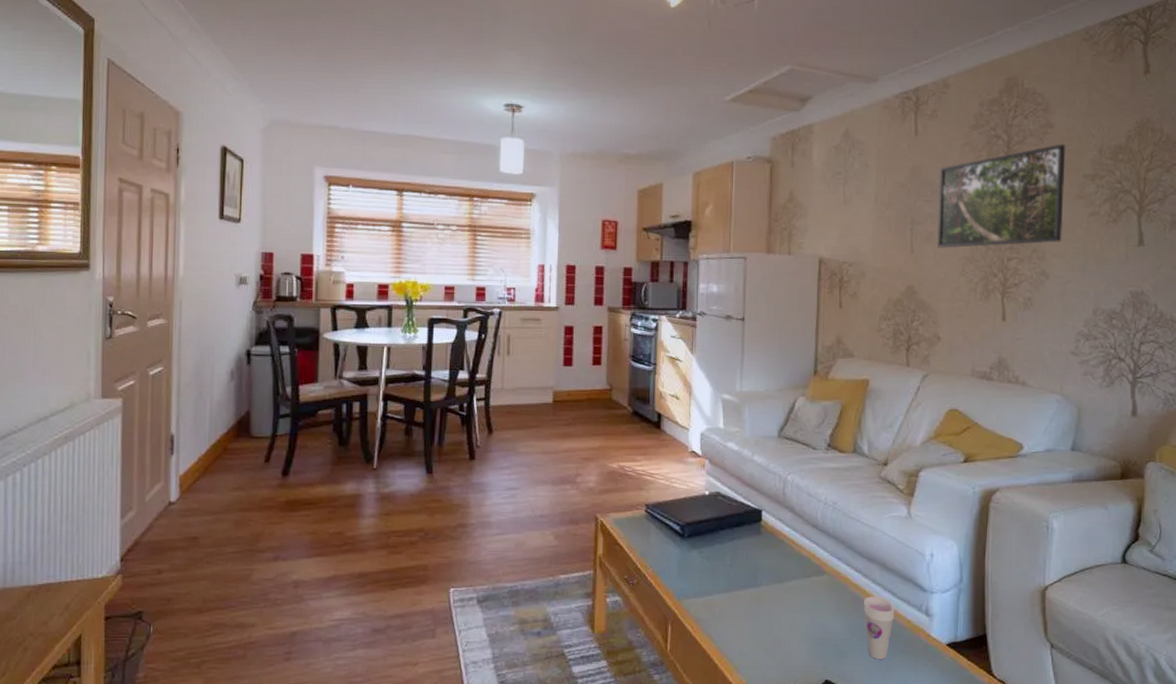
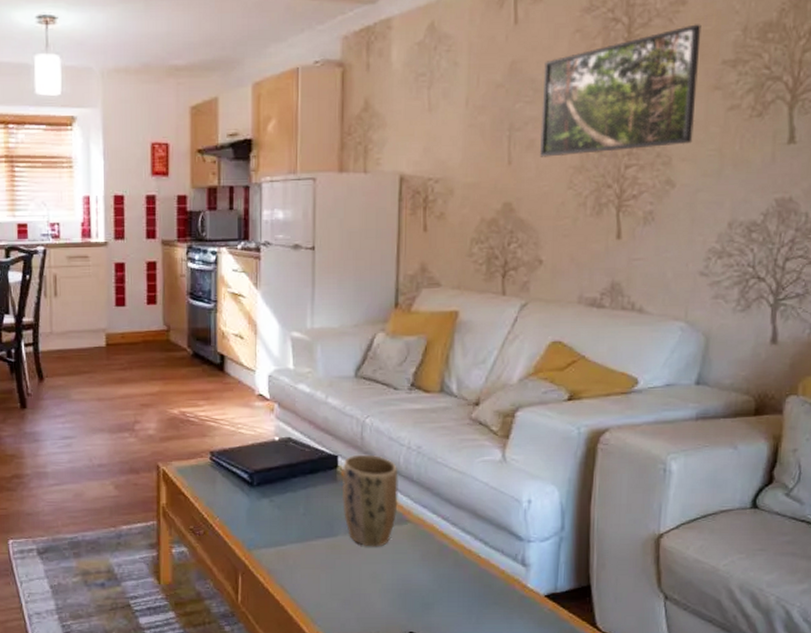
plant pot: none [765,509,816,597] -> present [341,454,398,547]
cup: present [863,596,896,659] -> none [451,545,488,611]

